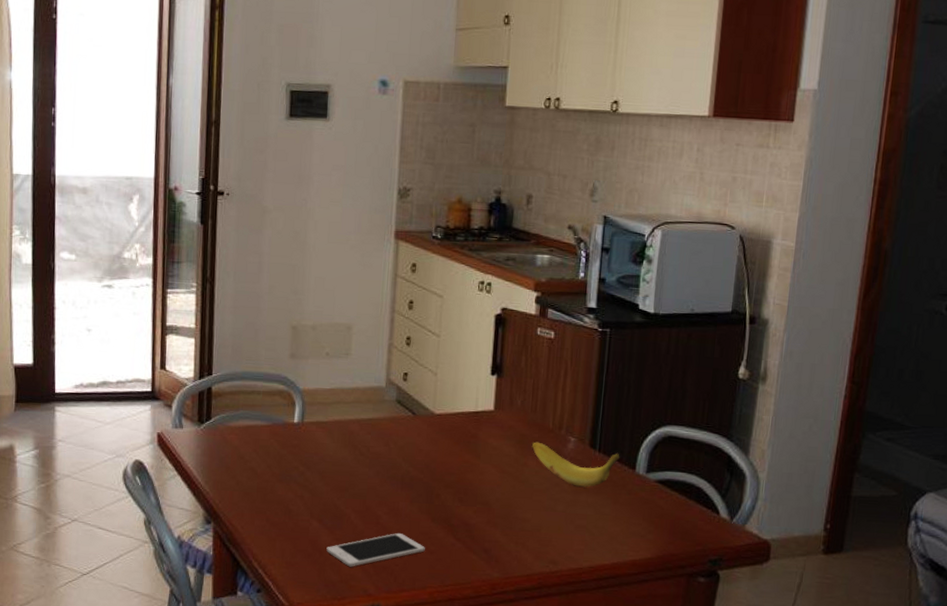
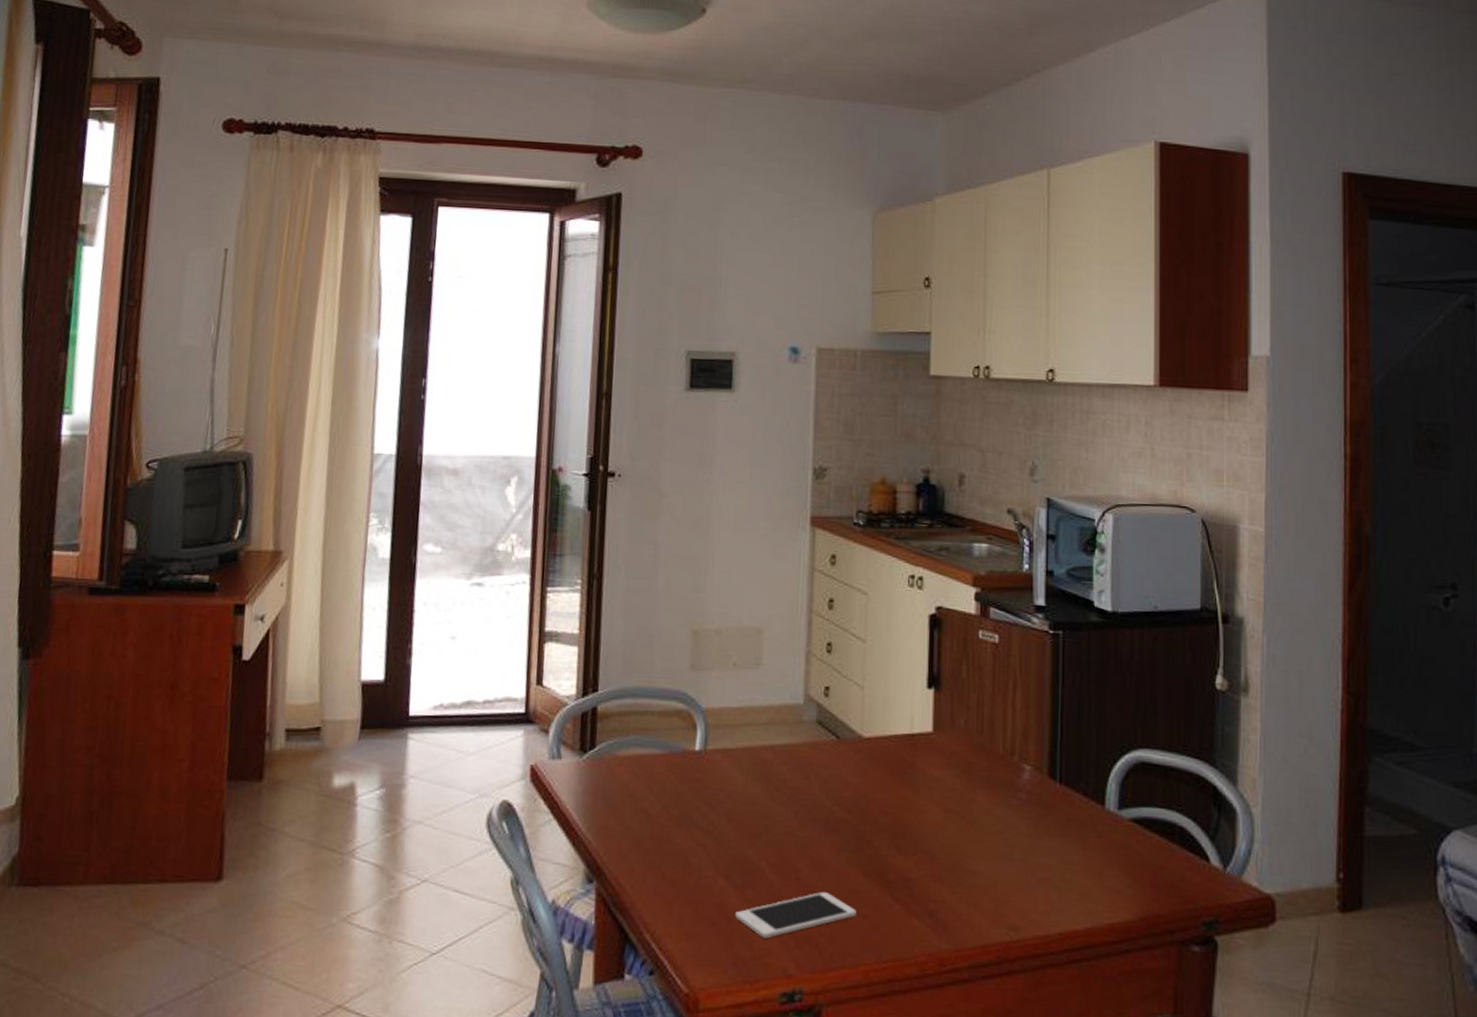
banana: present [531,442,620,487] -> none [979,771,1086,829]

